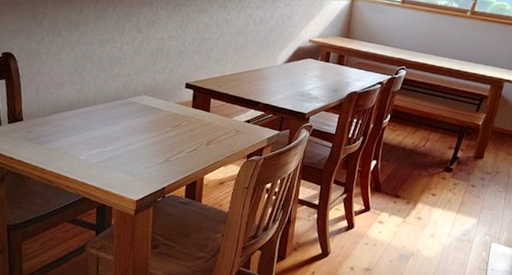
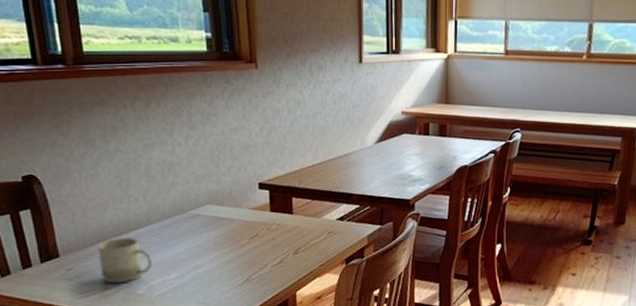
cup: none [52,112,94,149] -> present [98,238,152,284]

